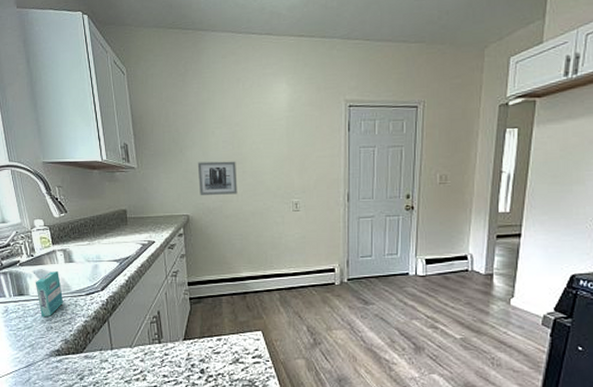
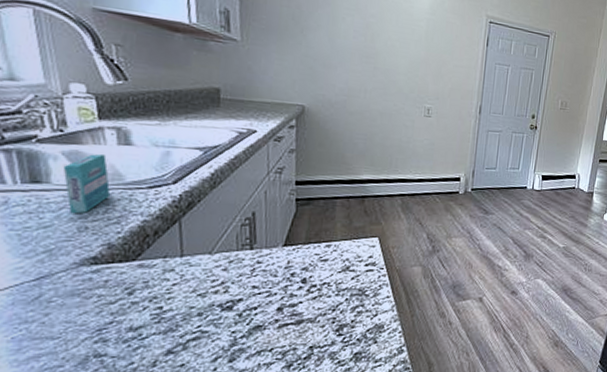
wall art: present [197,161,237,195] -> none [320,48,367,91]

